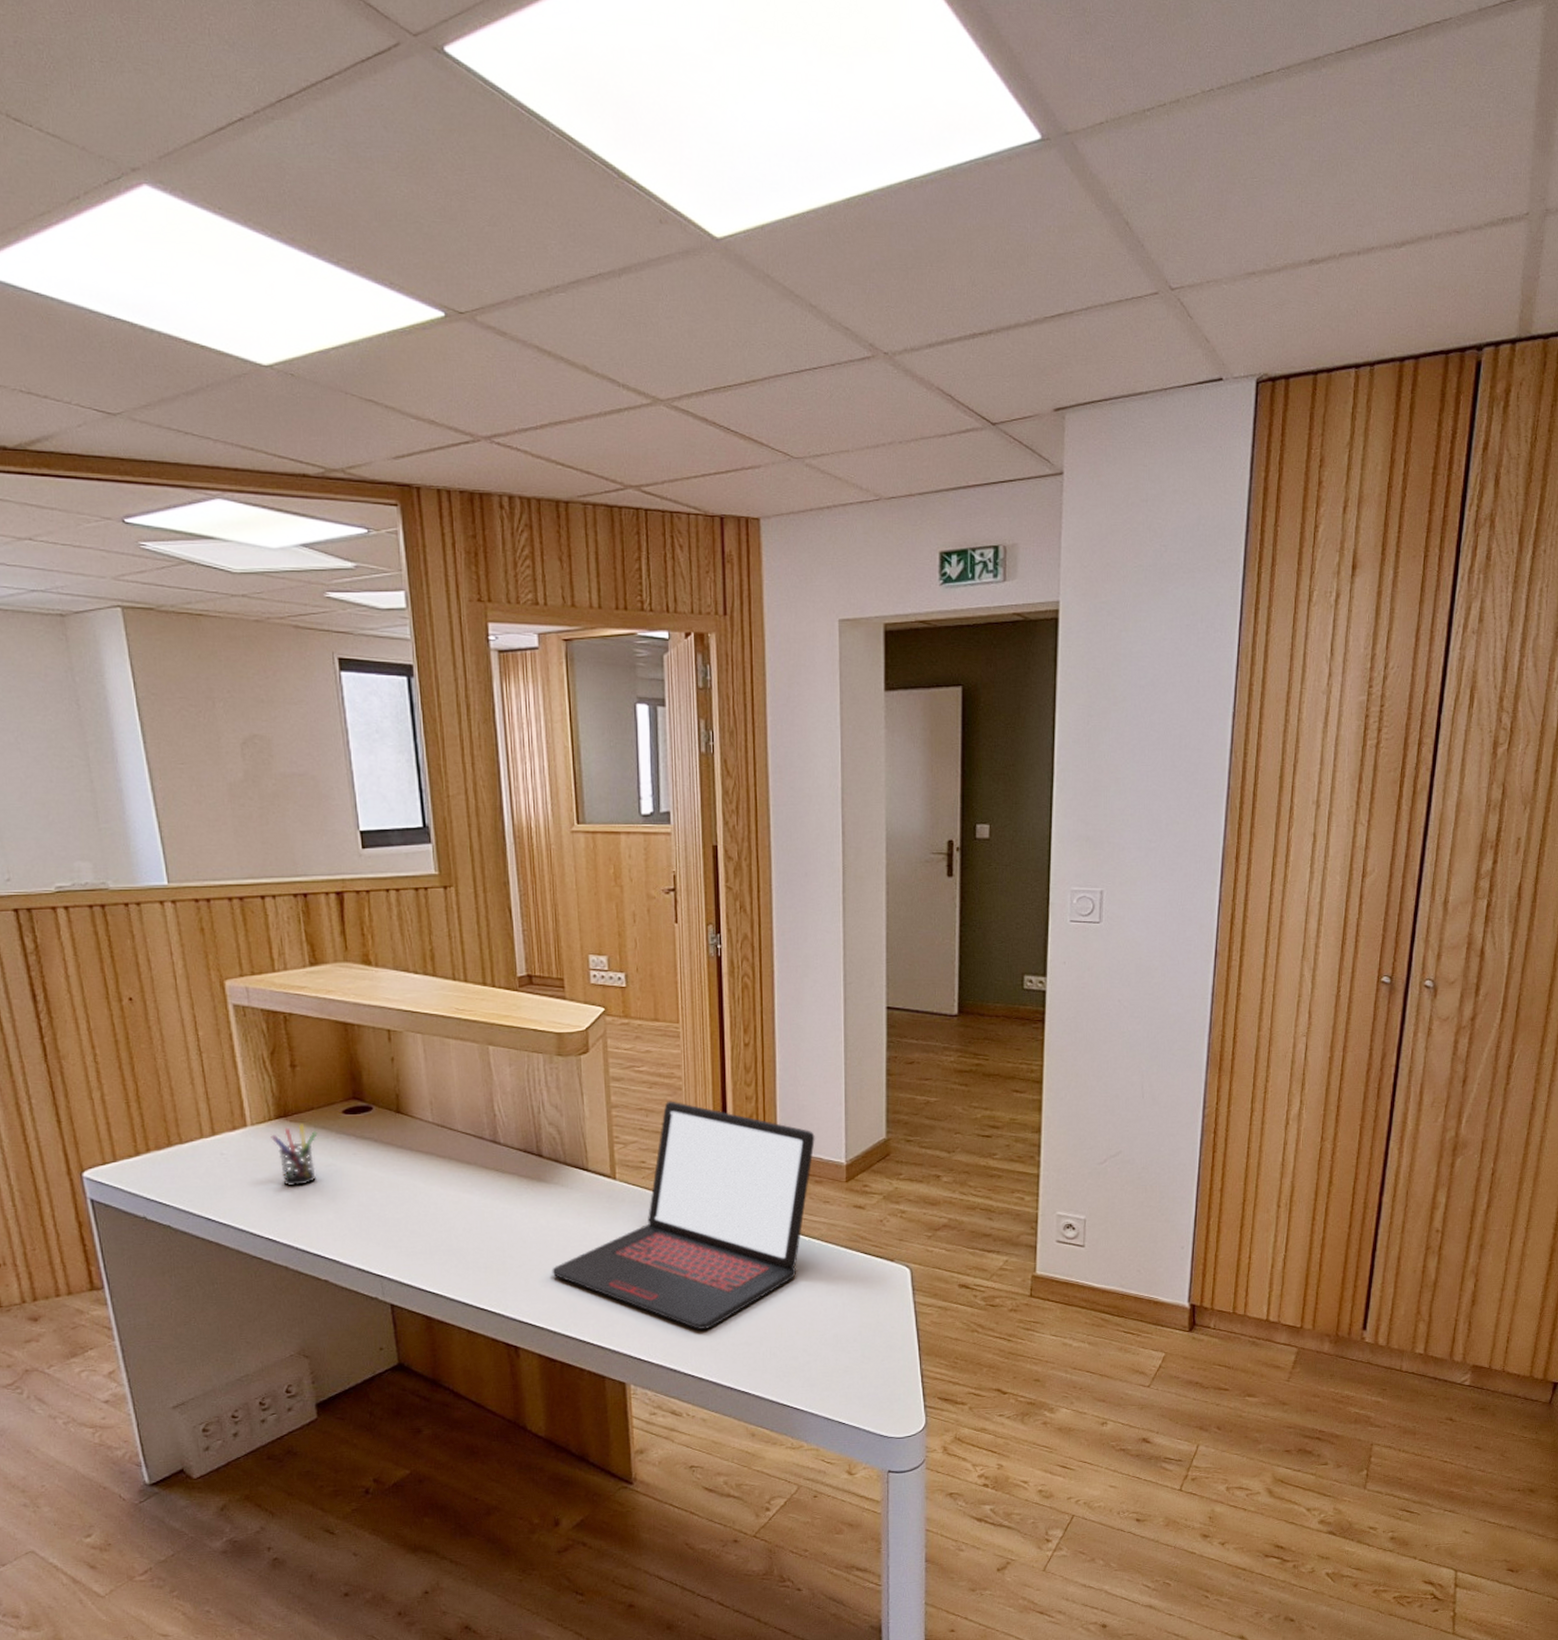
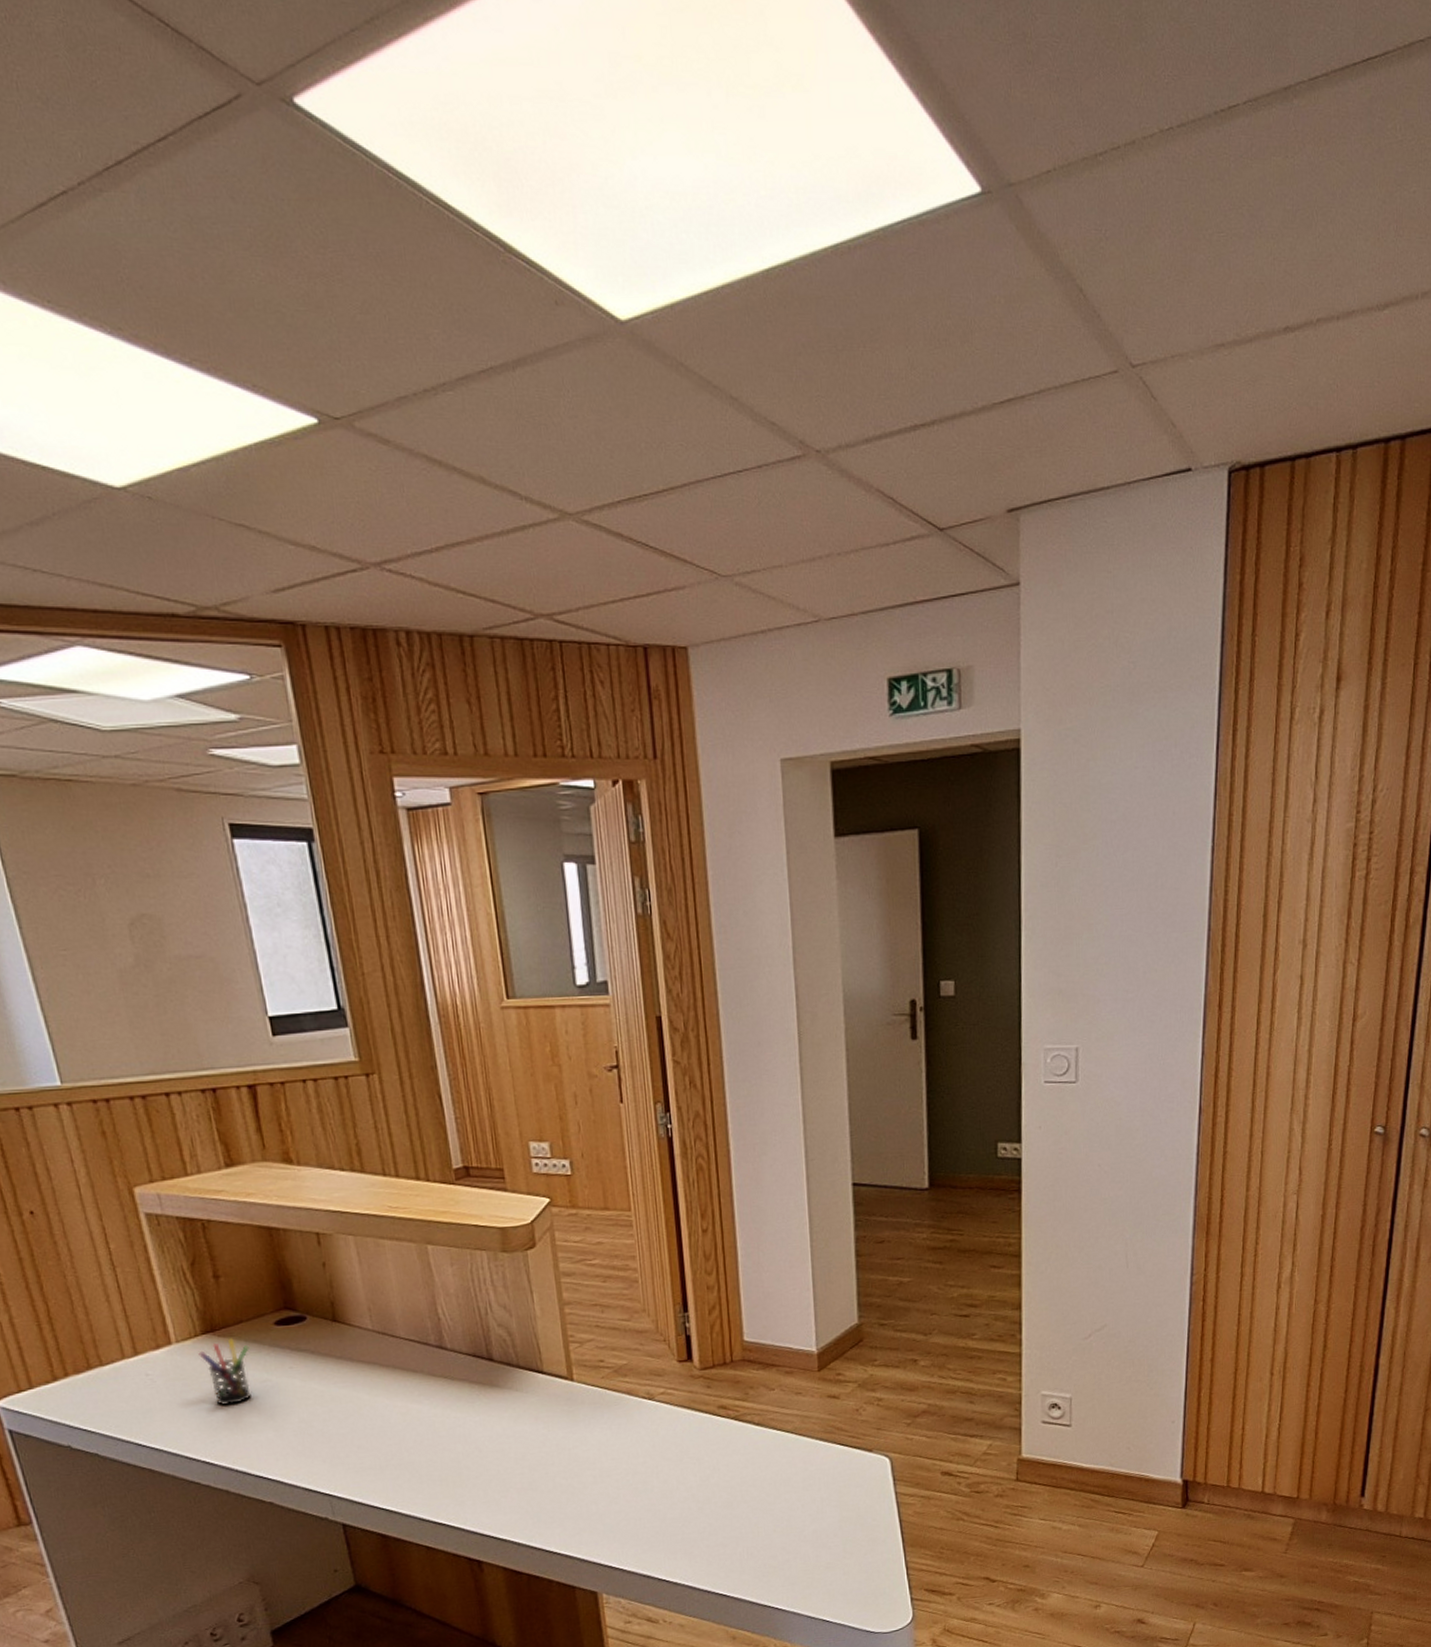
laptop: present [552,1100,815,1329] -> none [511,1294,783,1533]

